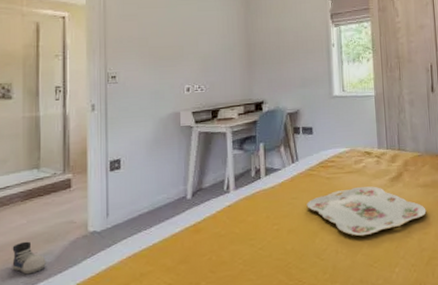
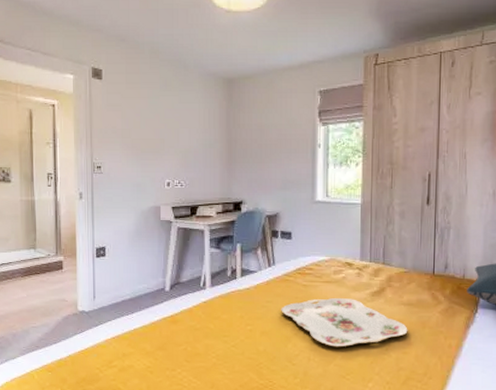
shoe: present [12,241,46,275] -> none [15,312,43,341]

